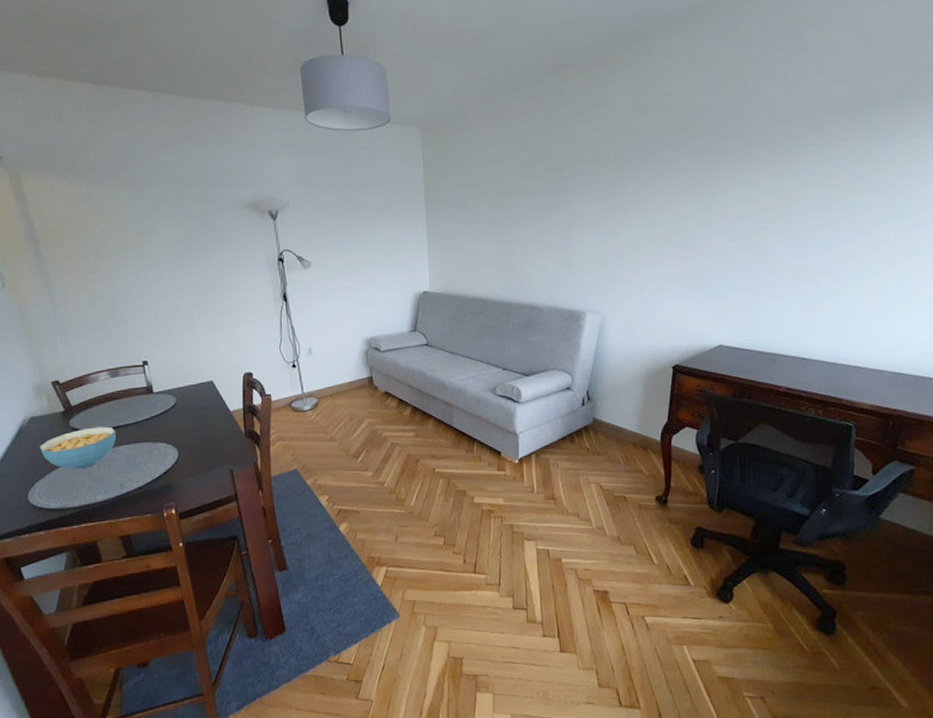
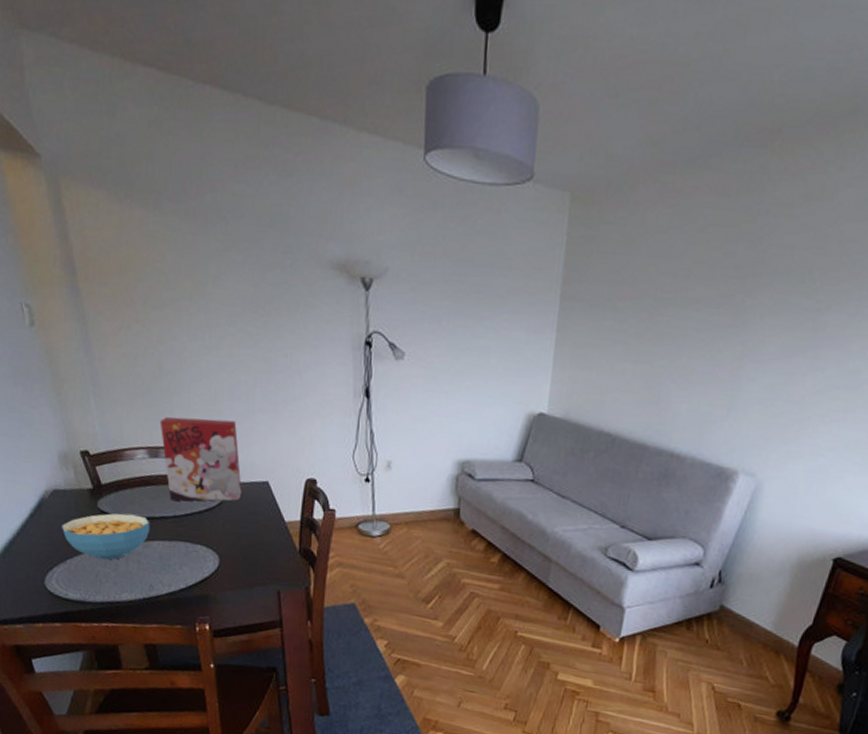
cereal box: none [117,337,191,410] -> present [159,417,242,501]

